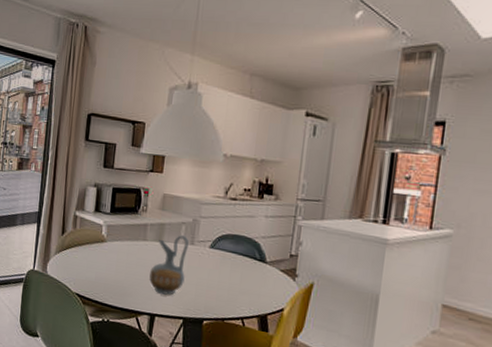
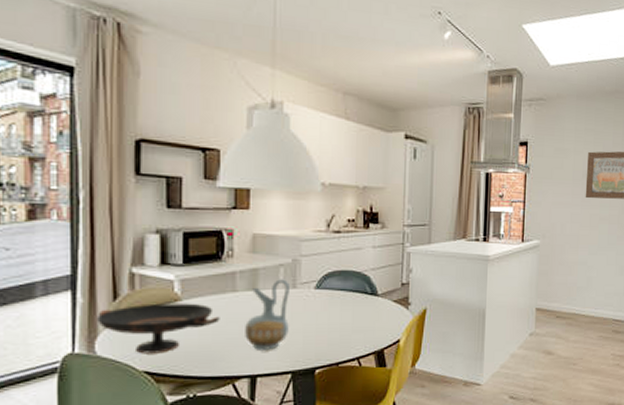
decorative bowl: none [50,240,133,282] -> present [97,303,220,354]

